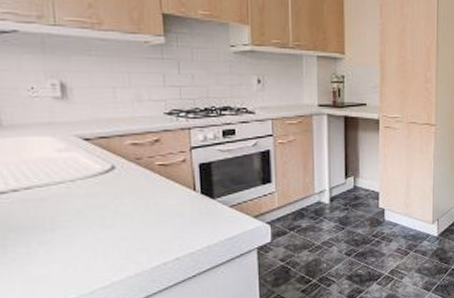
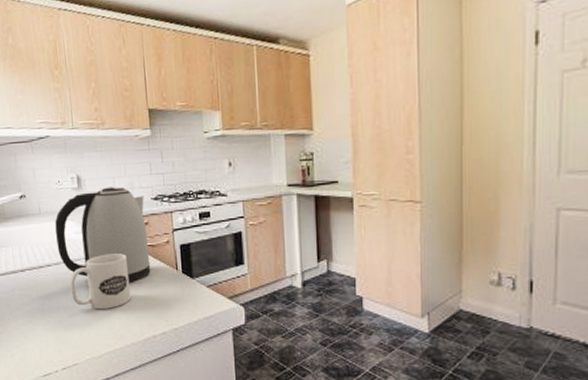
kettle: none [25,98,162,206] -> present [55,187,151,282]
mug: none [47,174,135,240] -> present [70,253,131,310]

